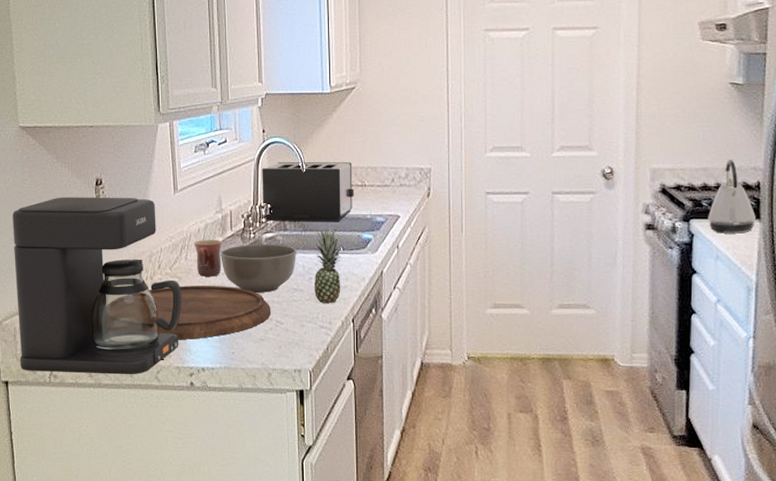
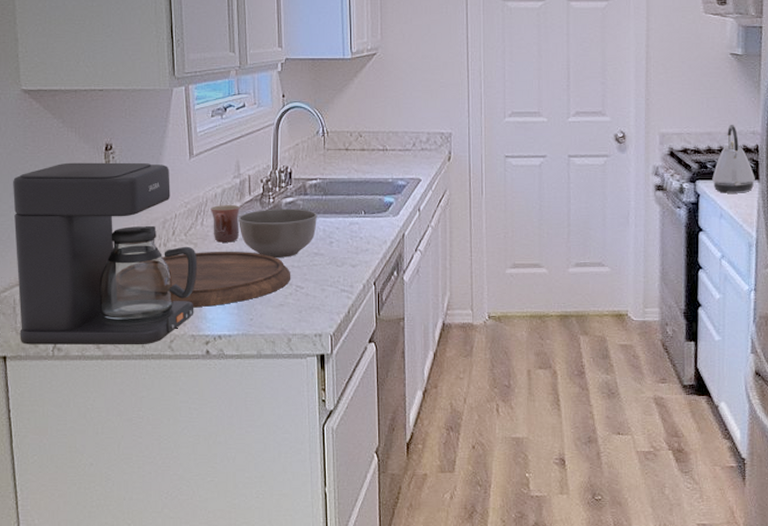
toaster: present [262,162,355,222] -> none [282,127,376,186]
fruit: present [313,228,342,303] -> none [334,192,364,267]

